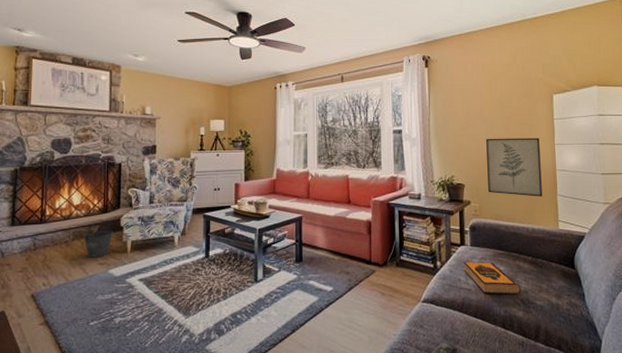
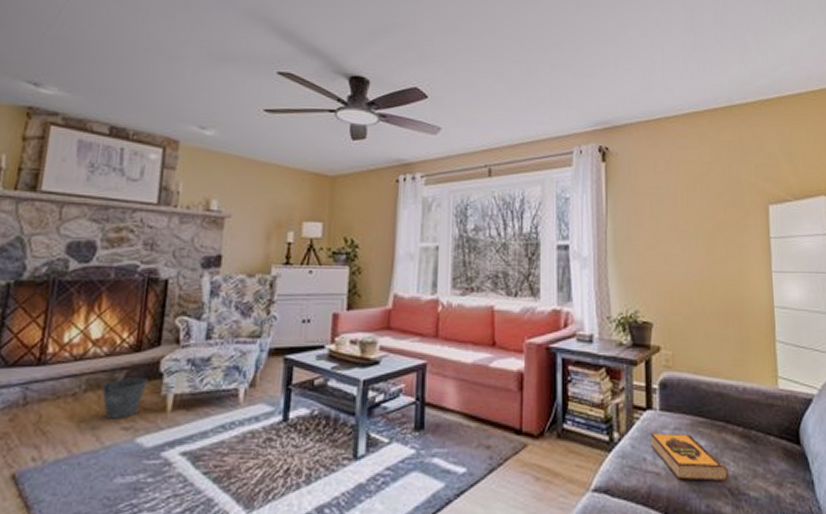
wall art: present [486,137,542,197] -> none [682,260,756,343]

